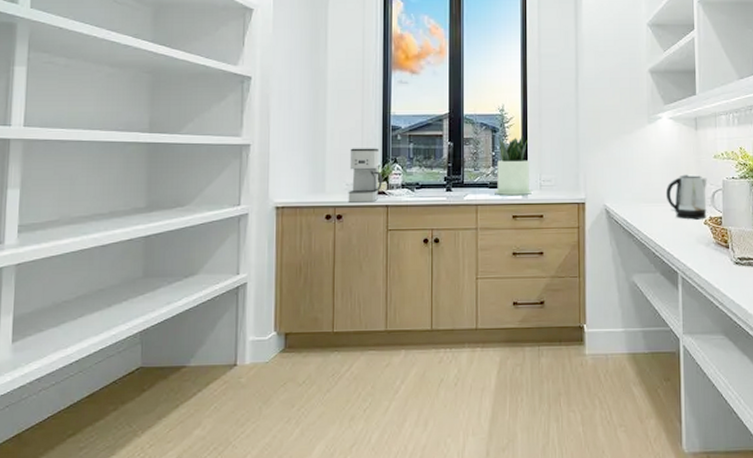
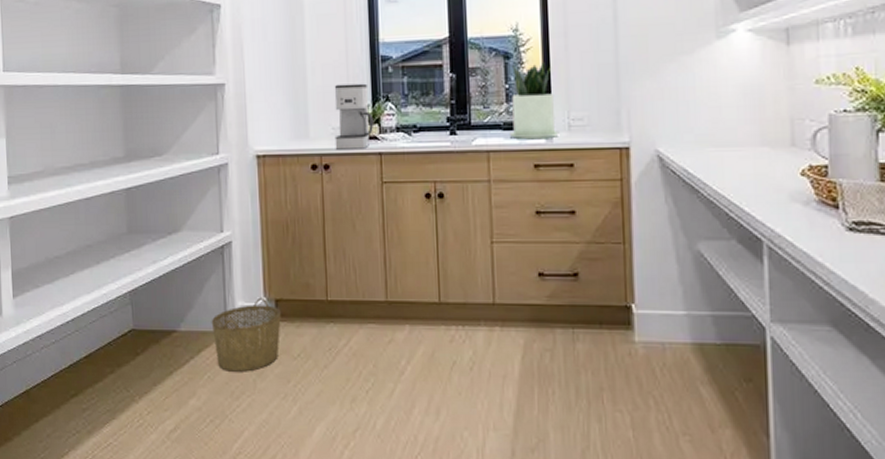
basket: none [221,332,289,401] -> present [211,297,281,372]
kettle: present [665,174,707,220] -> none [743,107,805,170]

